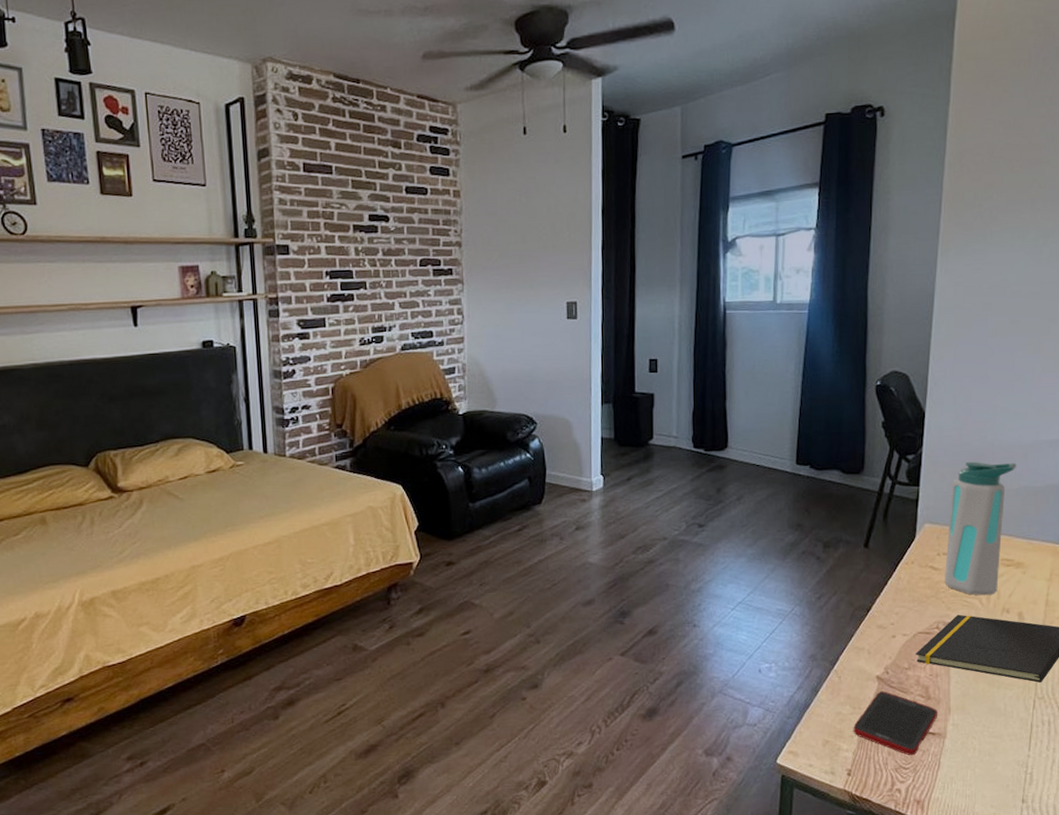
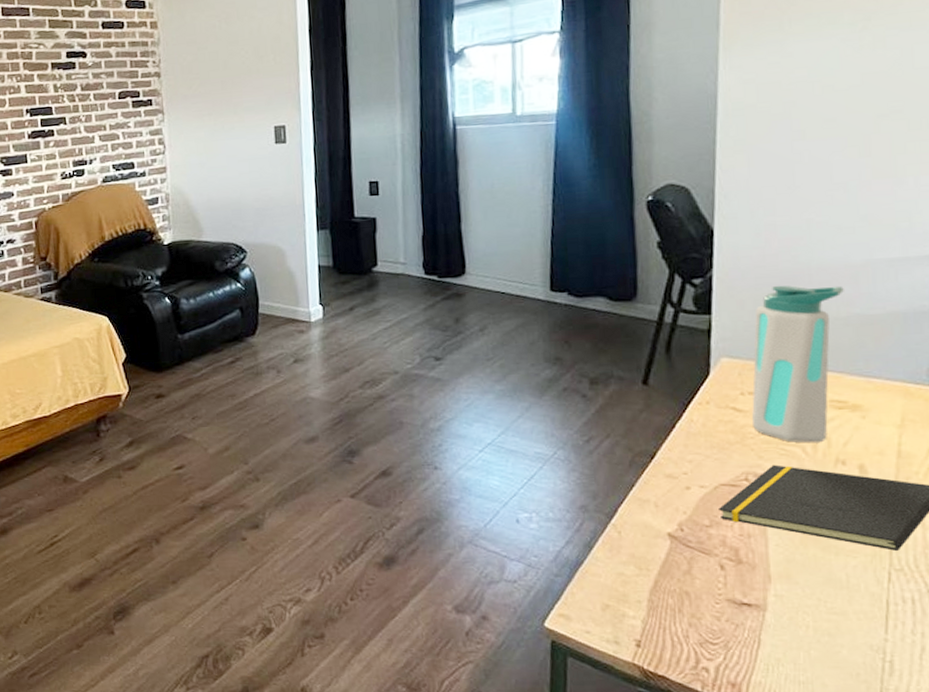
cell phone: present [853,691,938,756] -> none [640,551,754,629]

